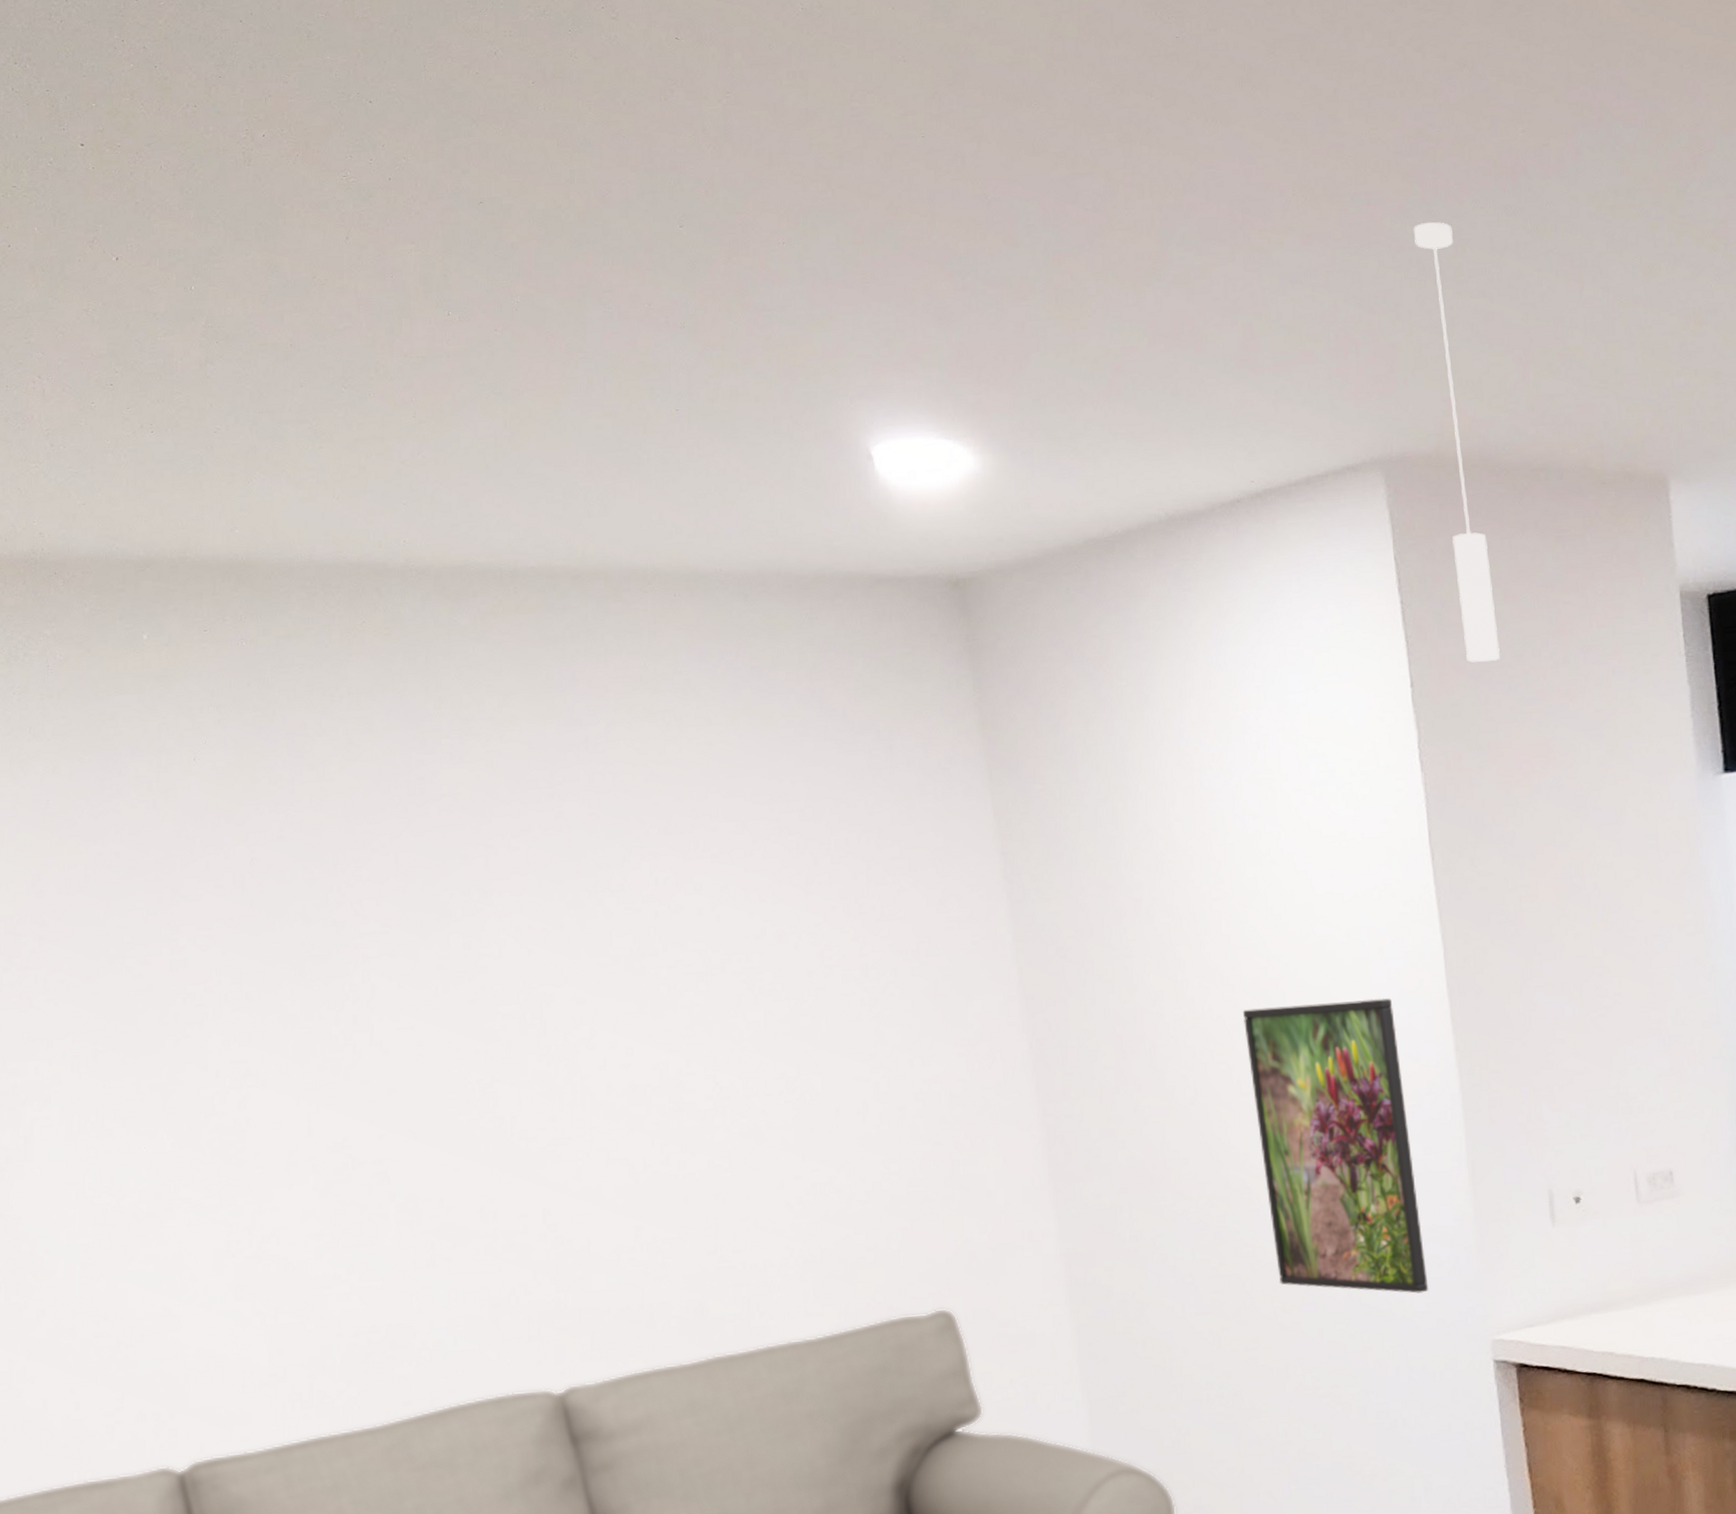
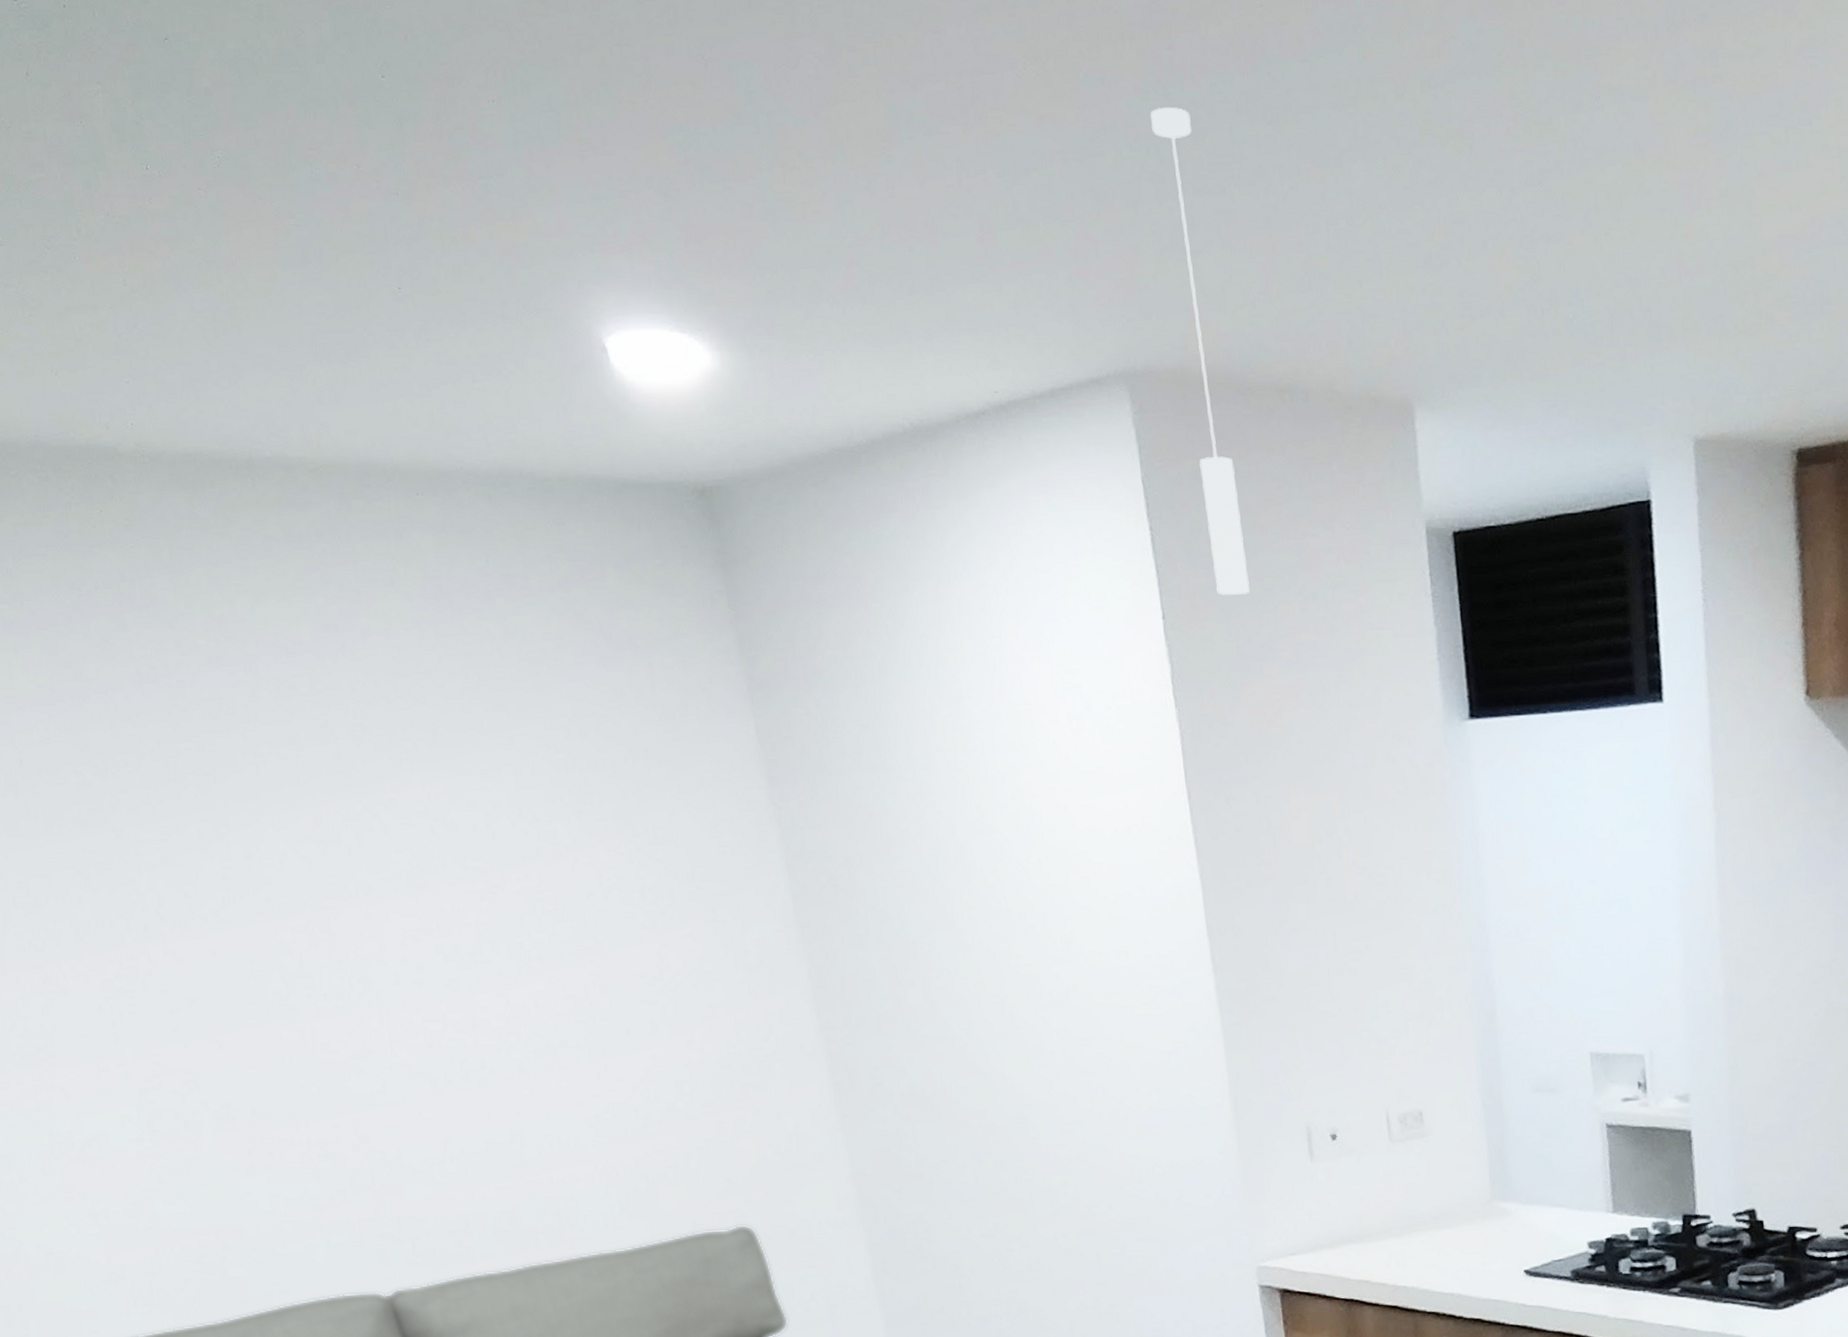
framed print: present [1242,997,1429,1294] -> none [1011,935,1197,1222]

